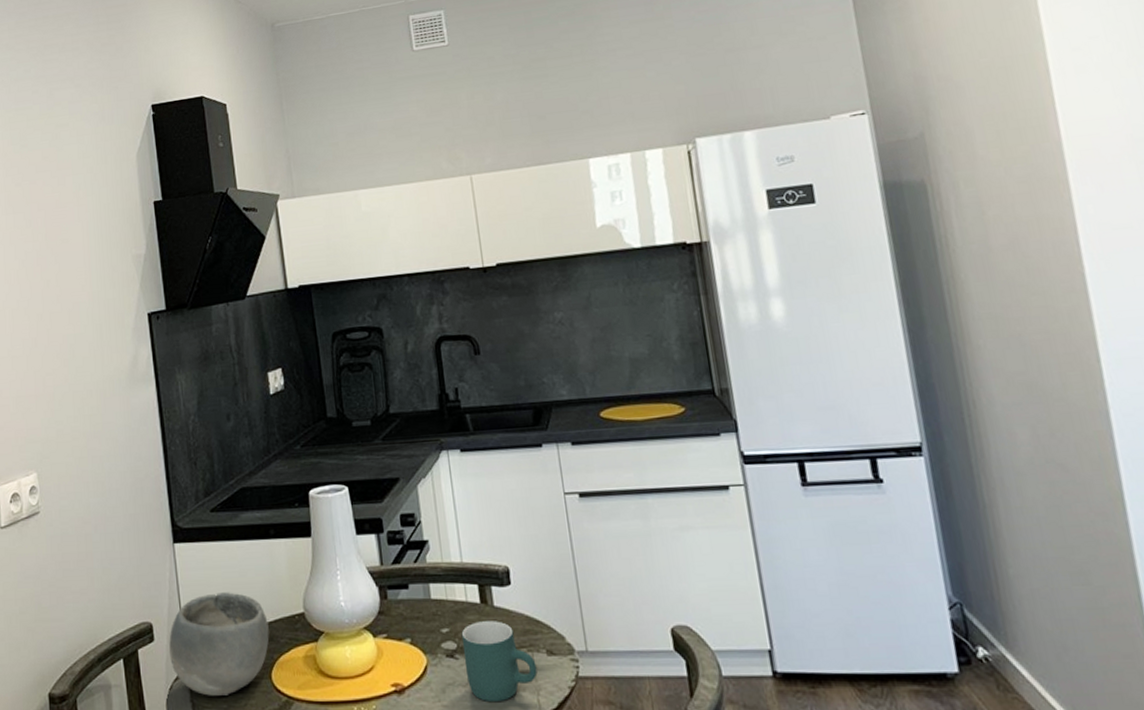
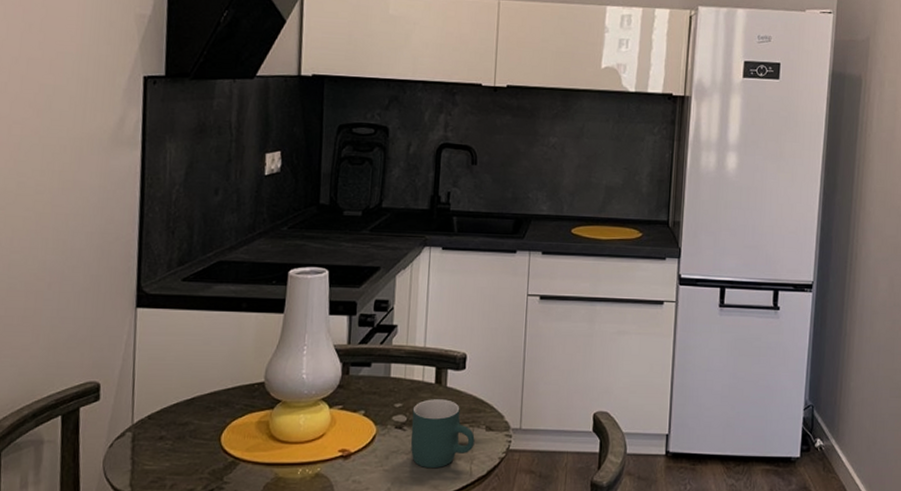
bowl: present [168,592,270,696] -> none [114,358,226,455]

